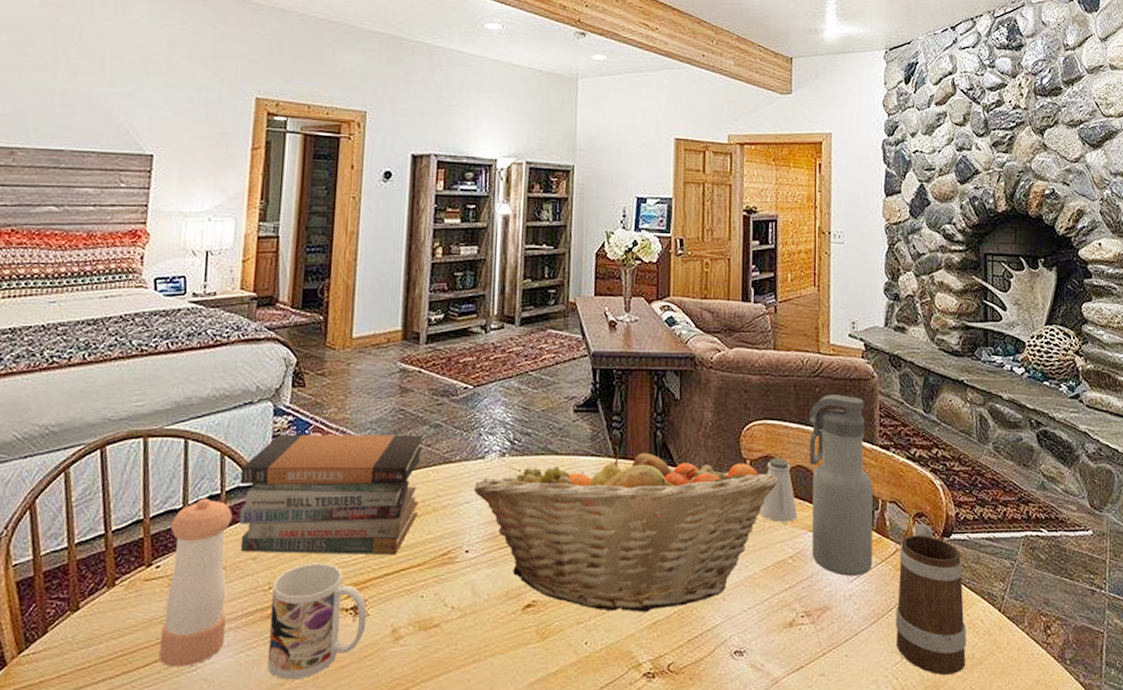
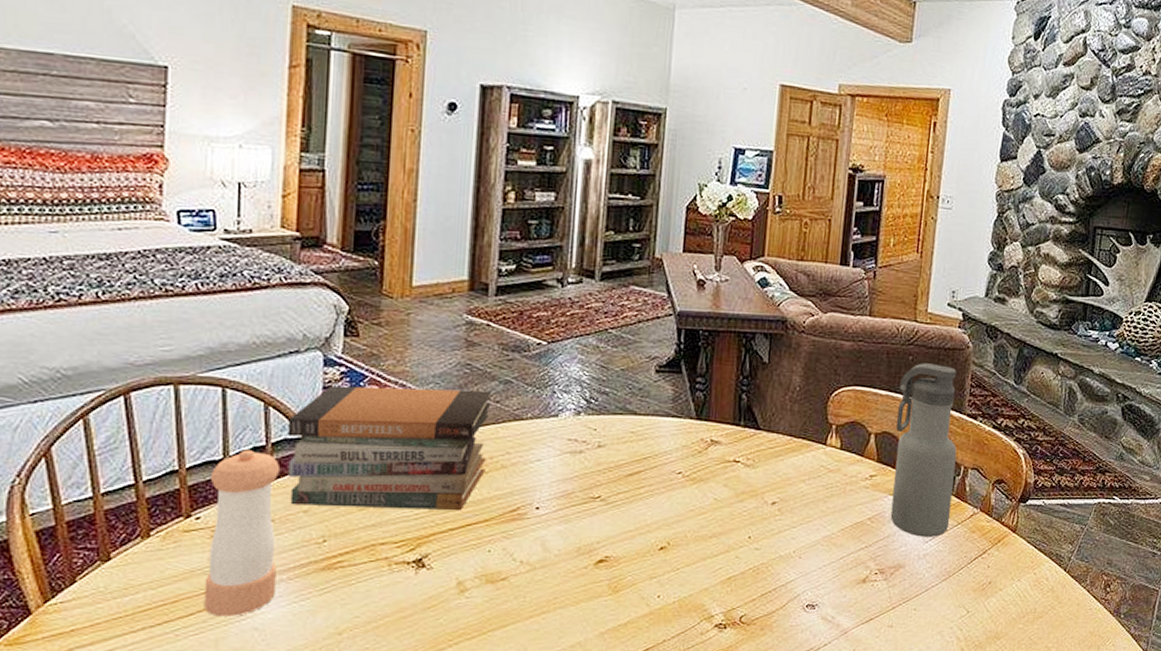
mug: present [267,563,367,680] -> none [323,517,430,629]
fruit basket: present [473,445,778,613] -> none [545,407,863,569]
saltshaker: present [760,457,798,522] -> none [842,423,880,486]
mug: present [896,523,966,676] -> none [964,489,1035,628]

